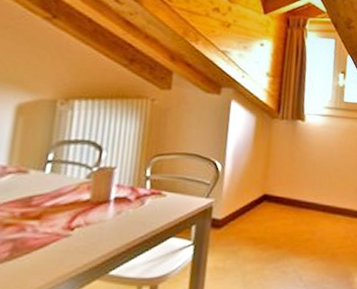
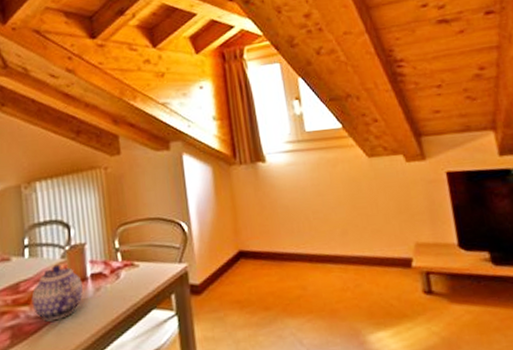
teapot: none [43,183,104,238] -> present [31,264,83,322]

